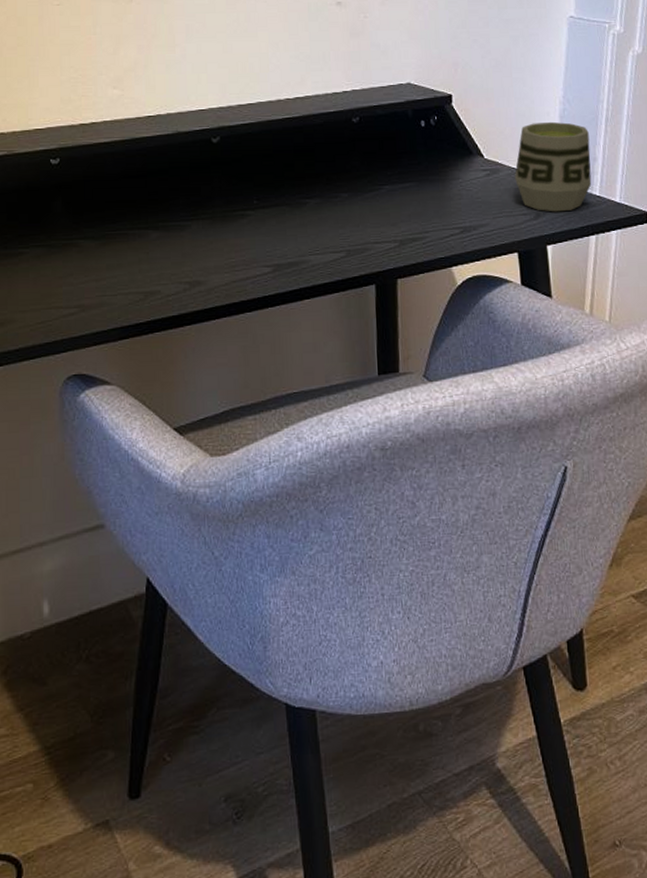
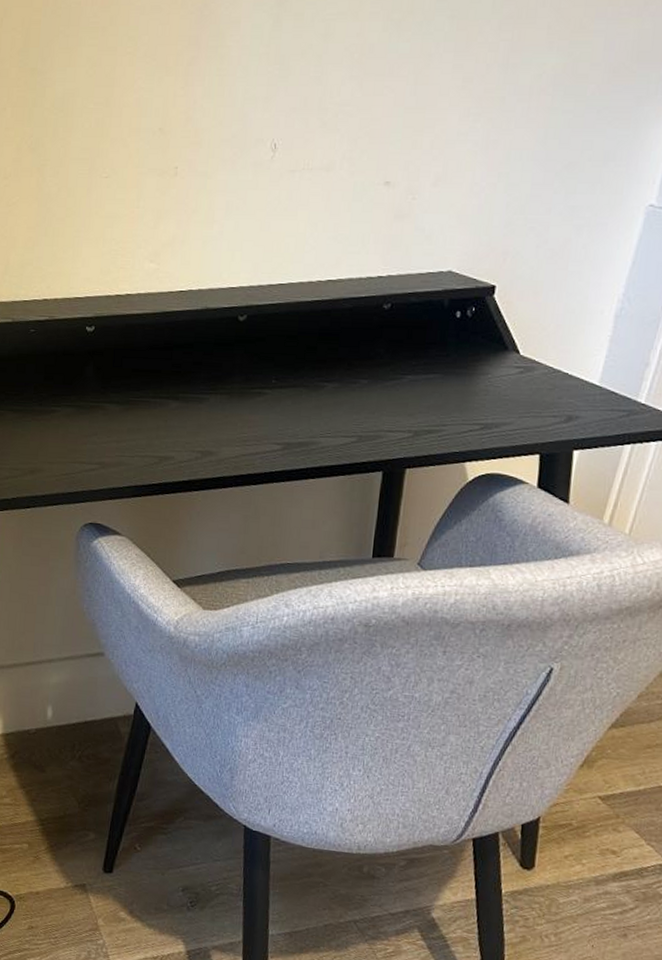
cup: present [515,121,592,212] -> none [550,320,646,417]

